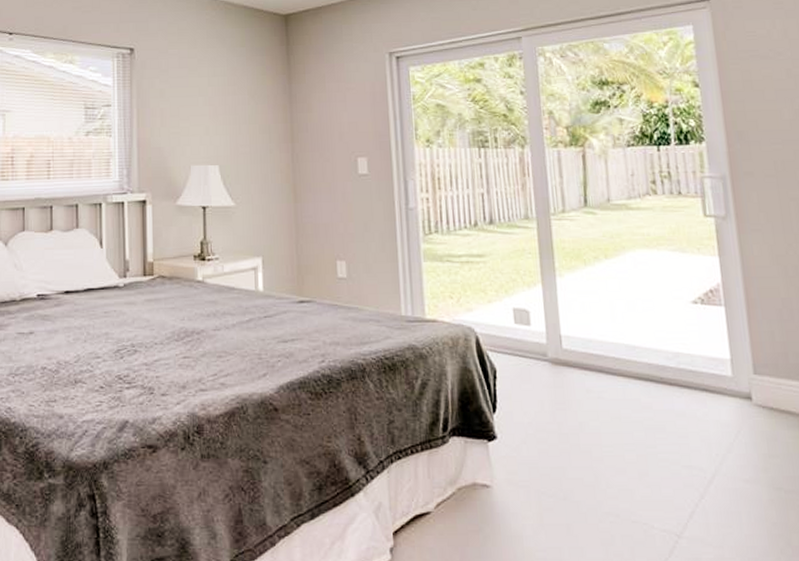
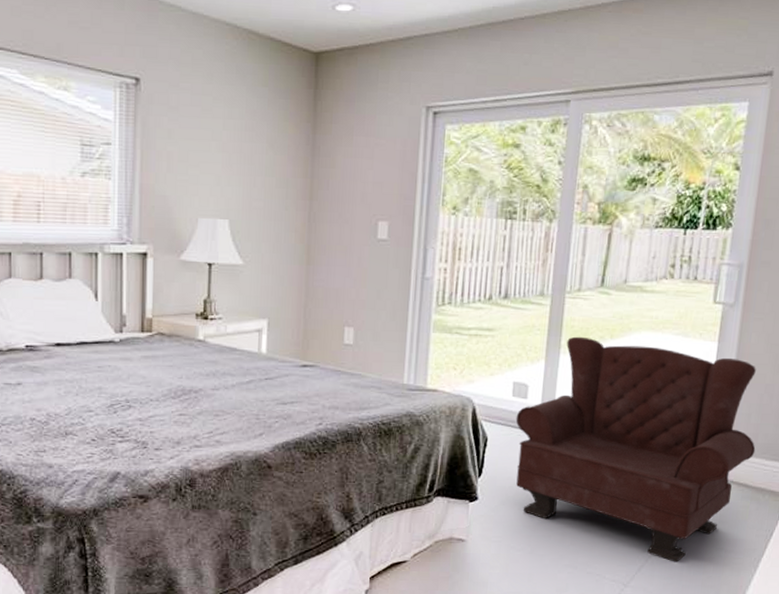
armchair: none [522,258,790,507] -> present [515,336,756,562]

